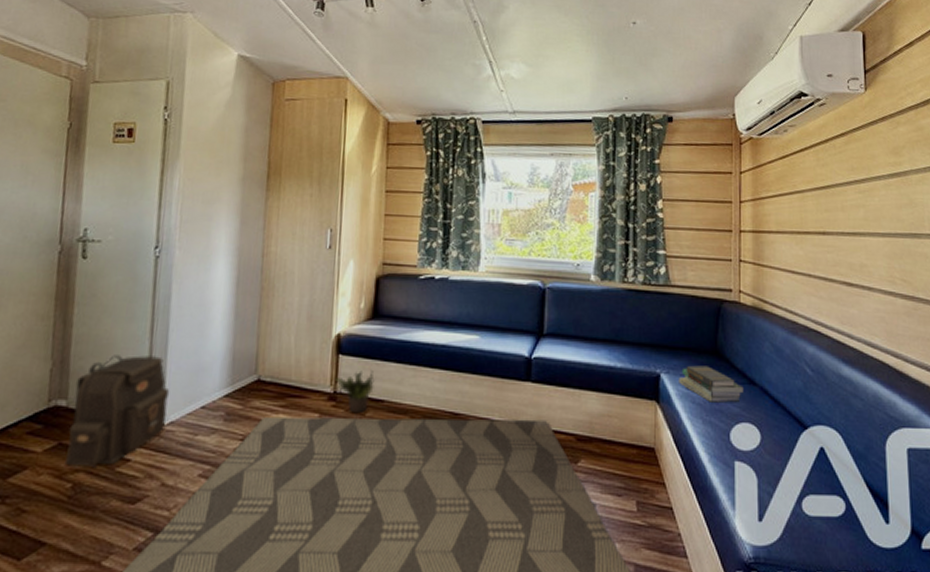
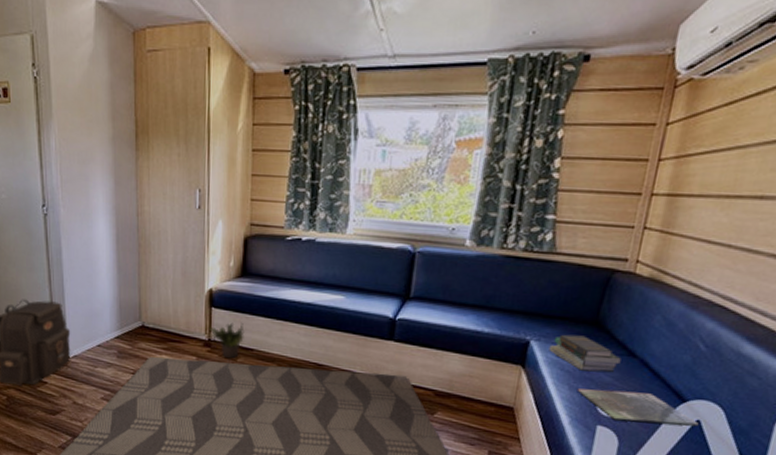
magazine: none [710,421,823,455] -> present [576,388,699,427]

